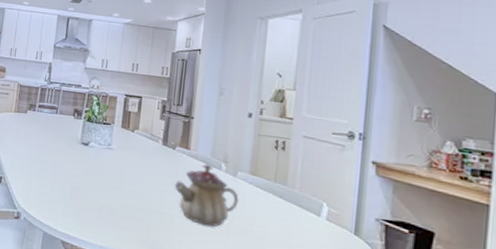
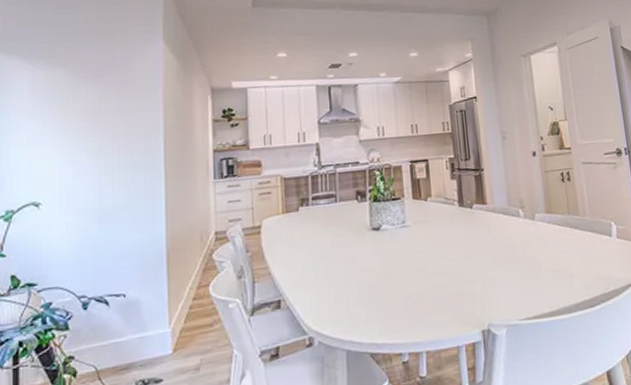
teapot: present [175,164,239,227] -> none [480,214,542,281]

